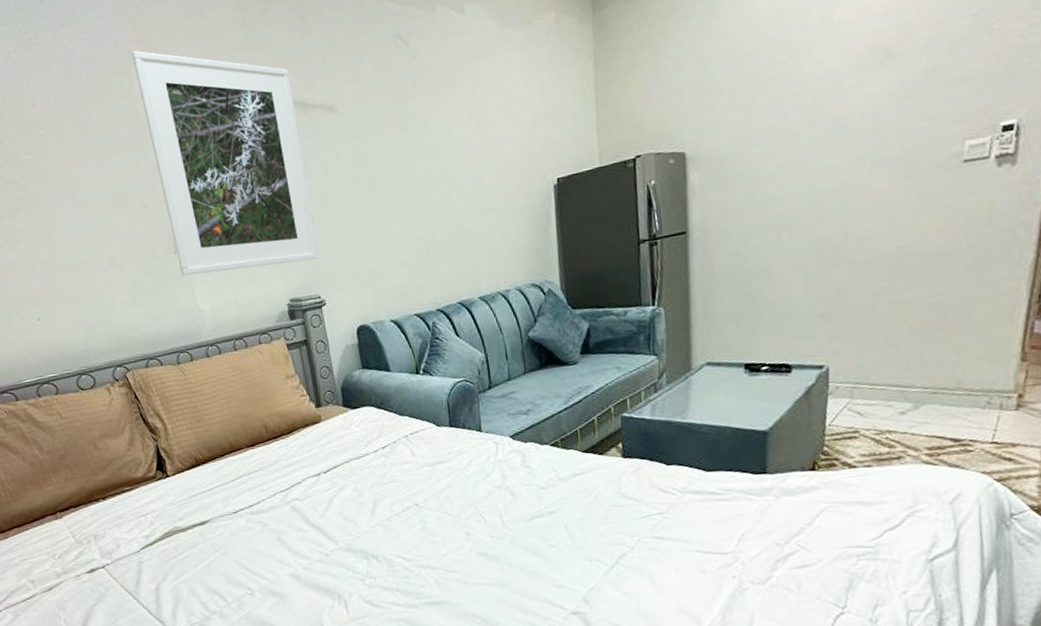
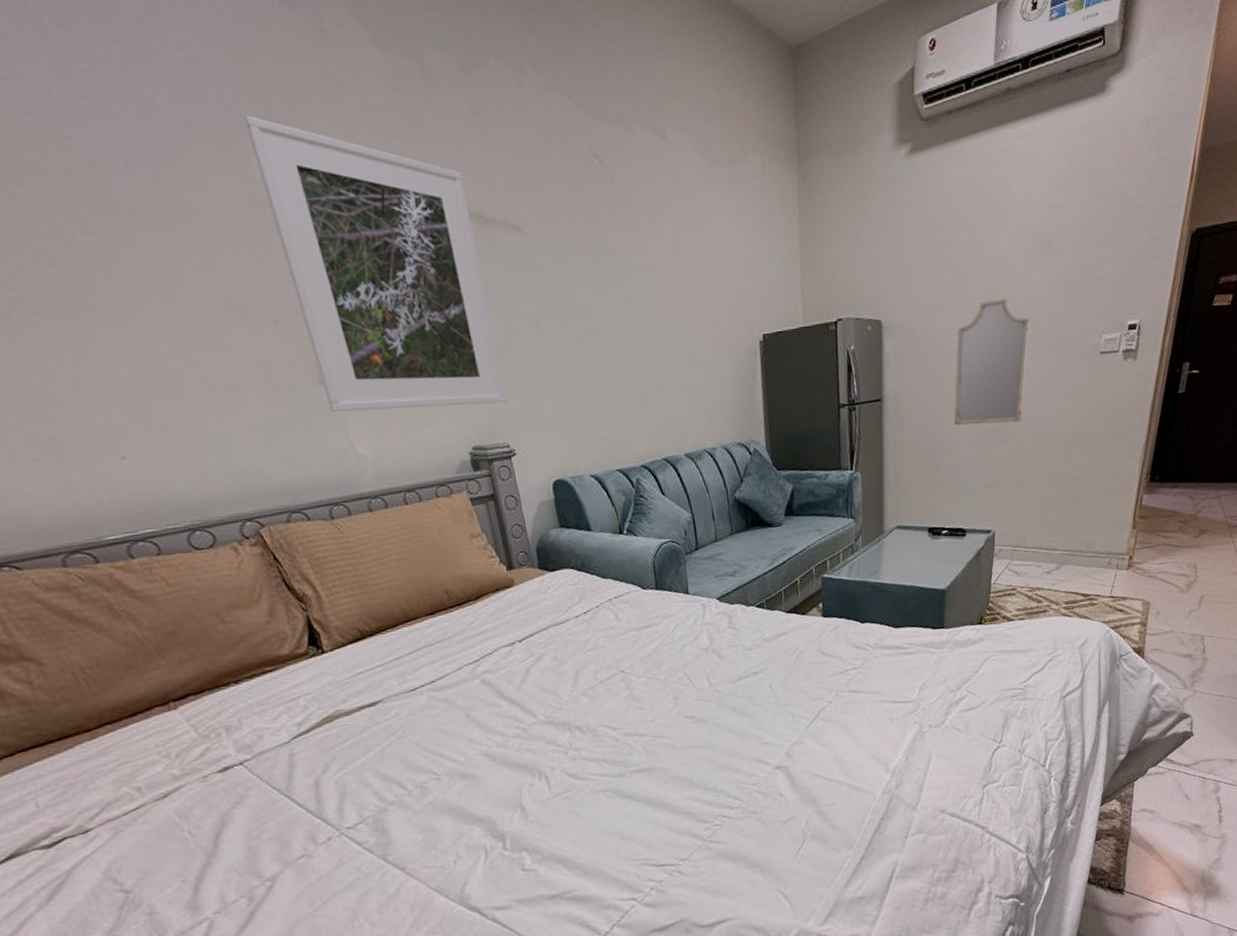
home mirror: none [773,113,866,253] -> present [954,298,1030,425]

